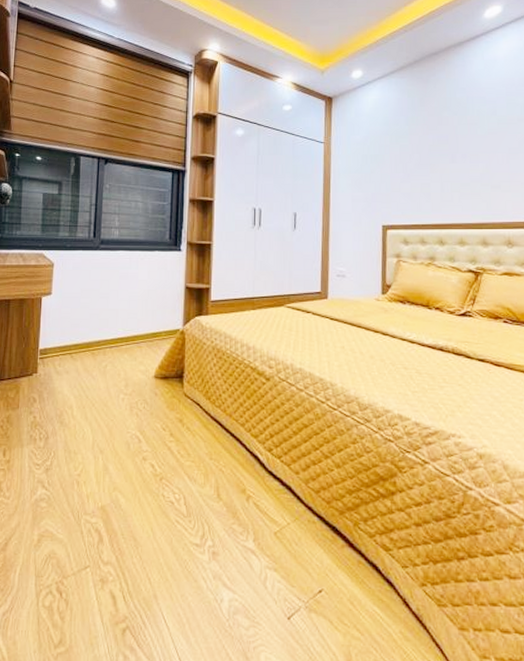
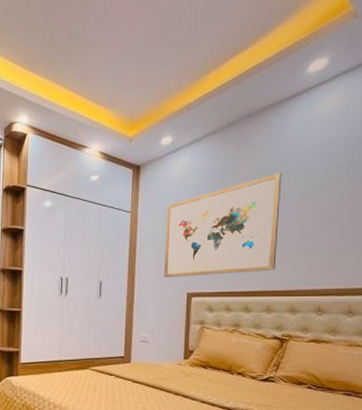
wall art: none [358,109,467,210] -> present [164,173,282,278]

